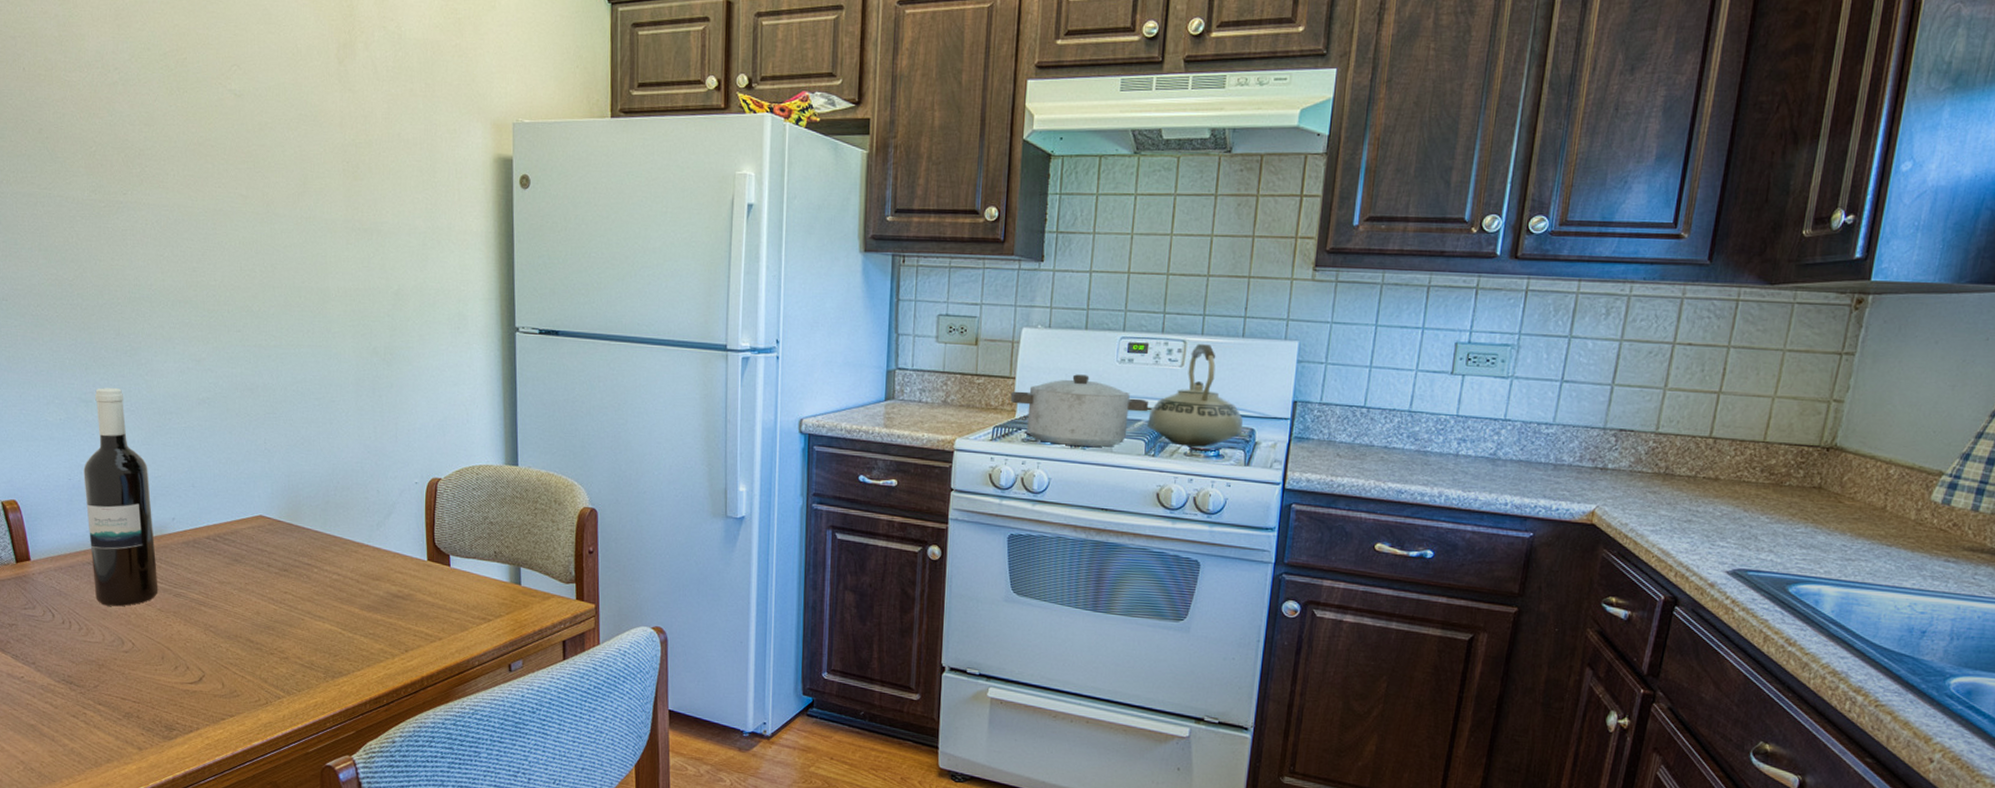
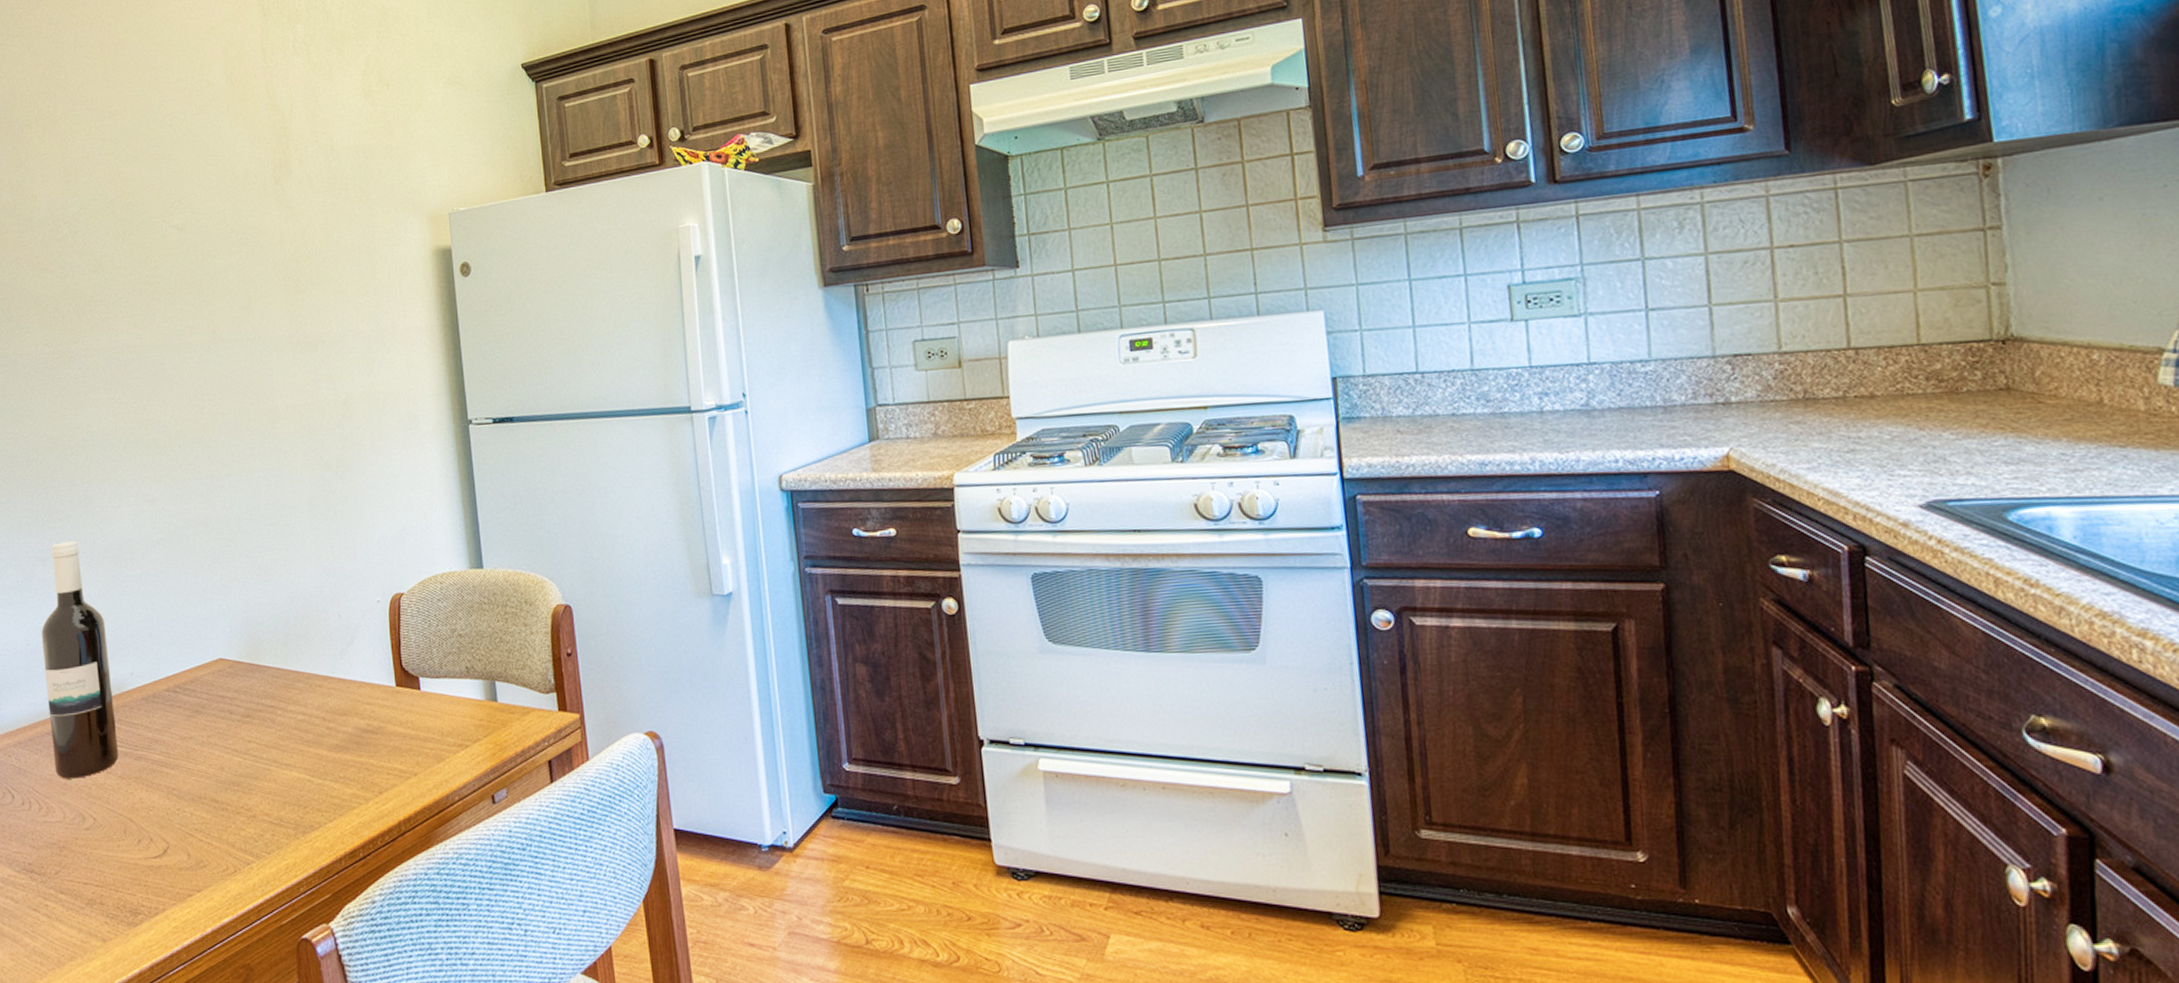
cooking pot: present [1010,374,1148,447] -> none [1007,382,1165,464]
teakettle: present [1148,344,1243,447] -> none [1167,329,1281,446]

